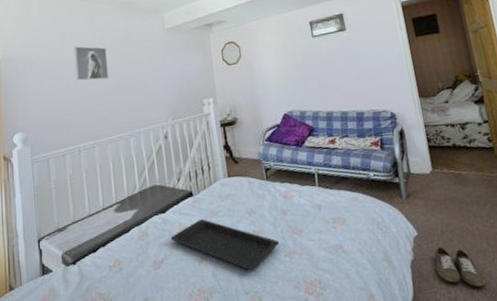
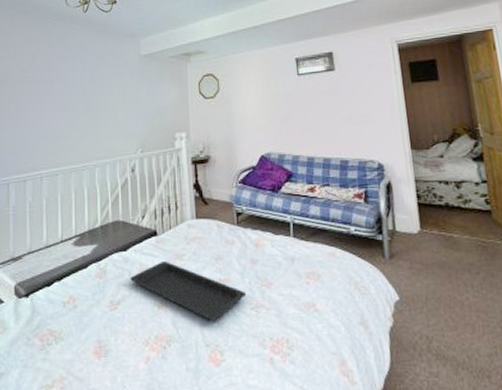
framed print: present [73,46,108,81] -> none [43,67,77,105]
shoe: present [434,247,486,287] -> none [417,315,473,364]

